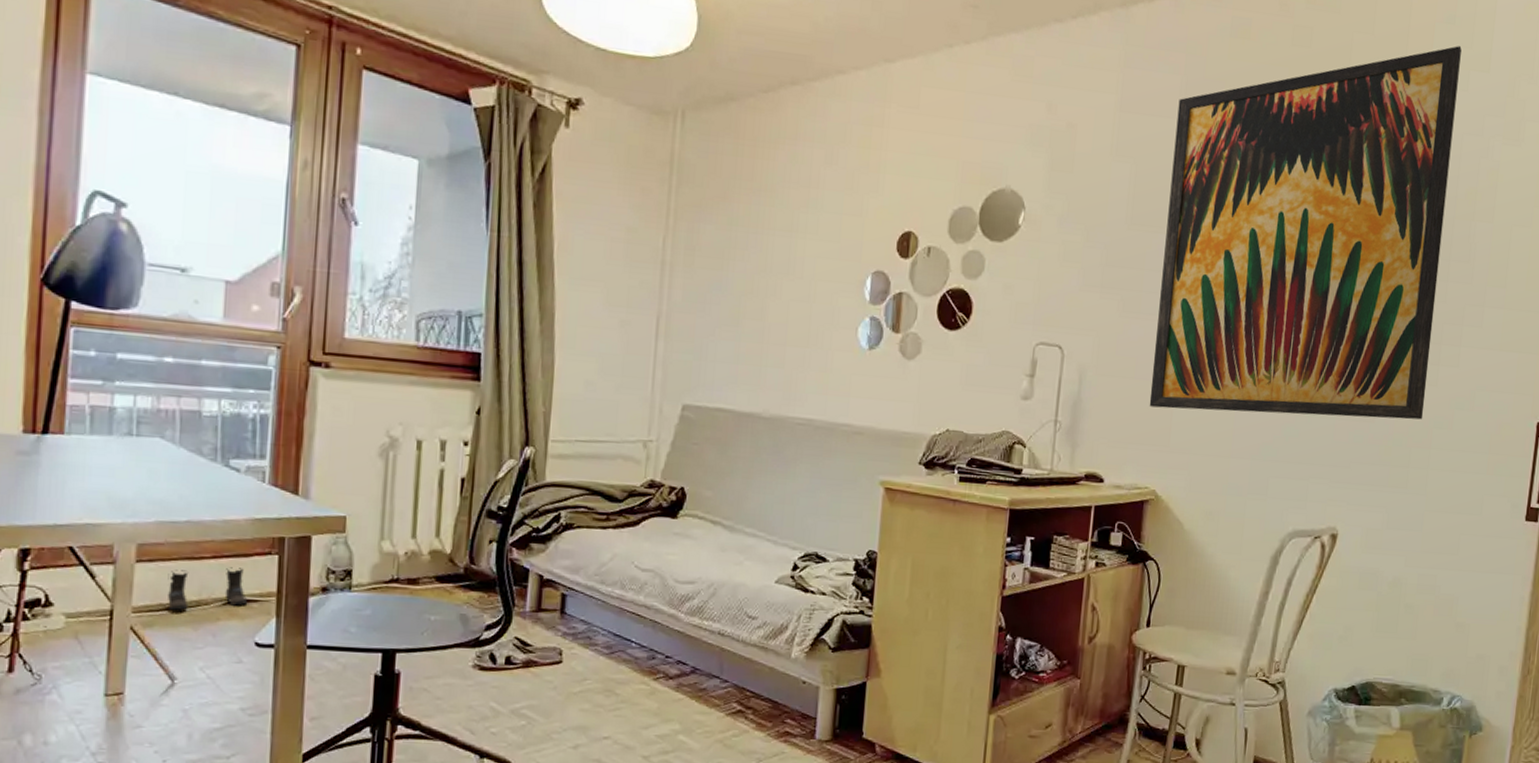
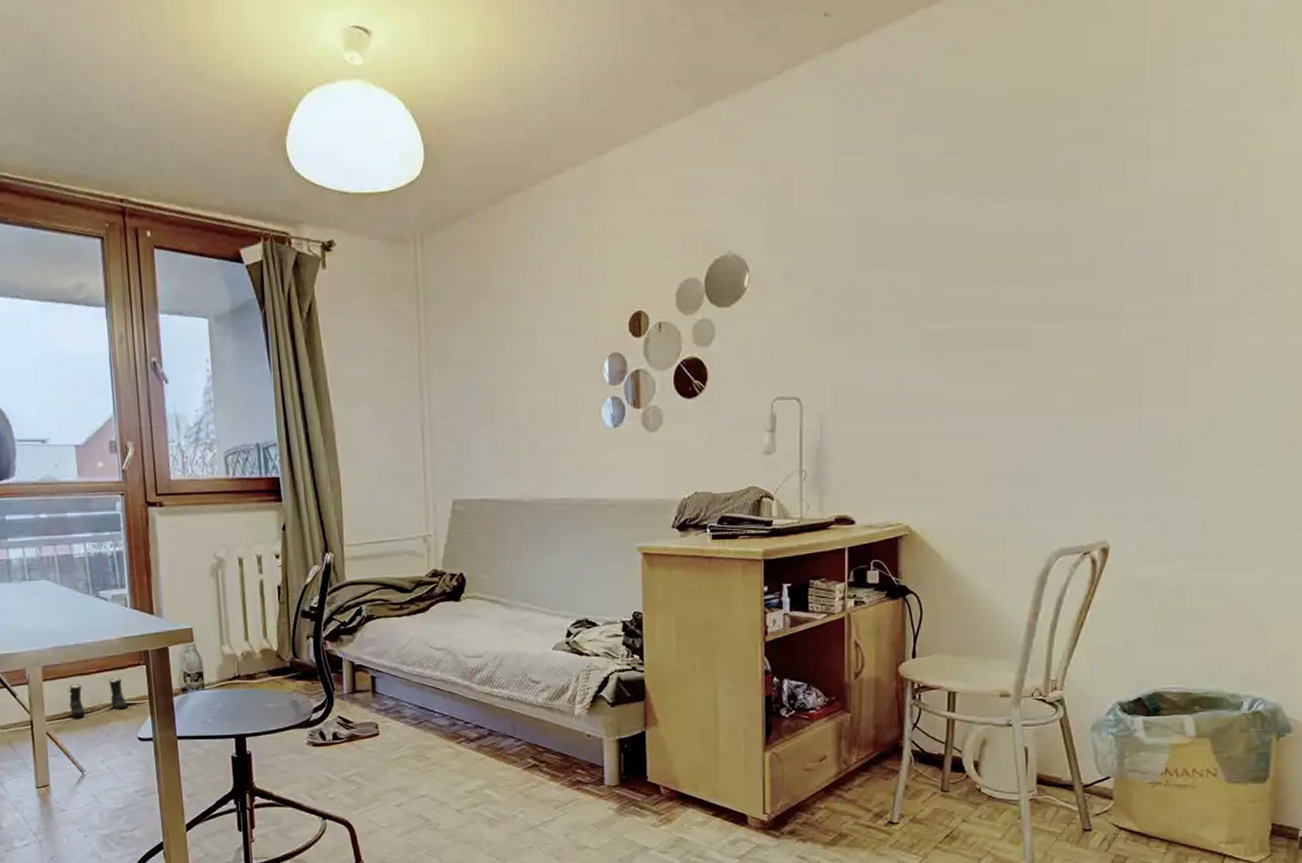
wall art: present [1149,46,1462,420] -> none [894,15,1210,445]

